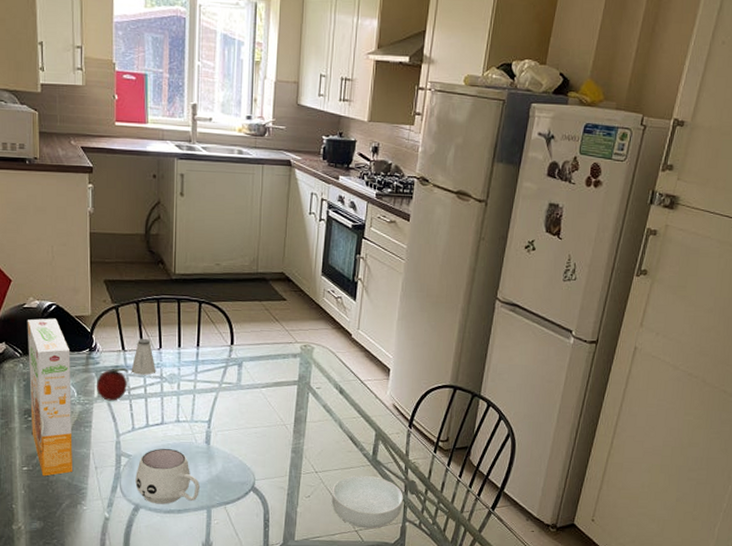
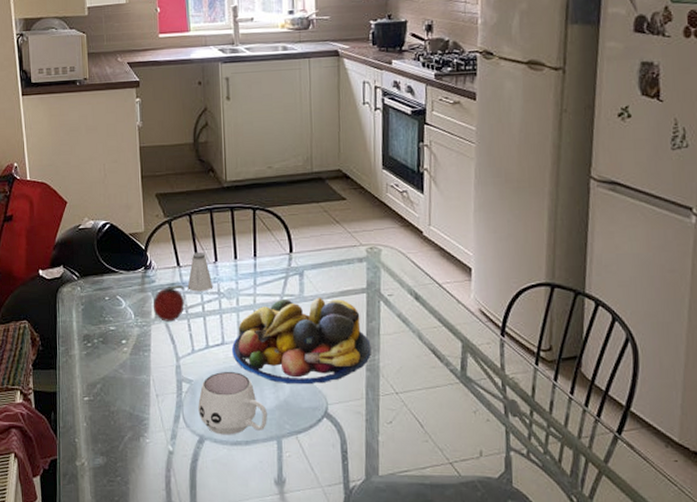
cereal box: present [27,318,72,476] -> none [82,237,133,407]
fruit bowl: none [171,386,298,462] -> present [232,297,371,384]
cereal bowl: present [331,474,403,529] -> none [417,395,504,460]

